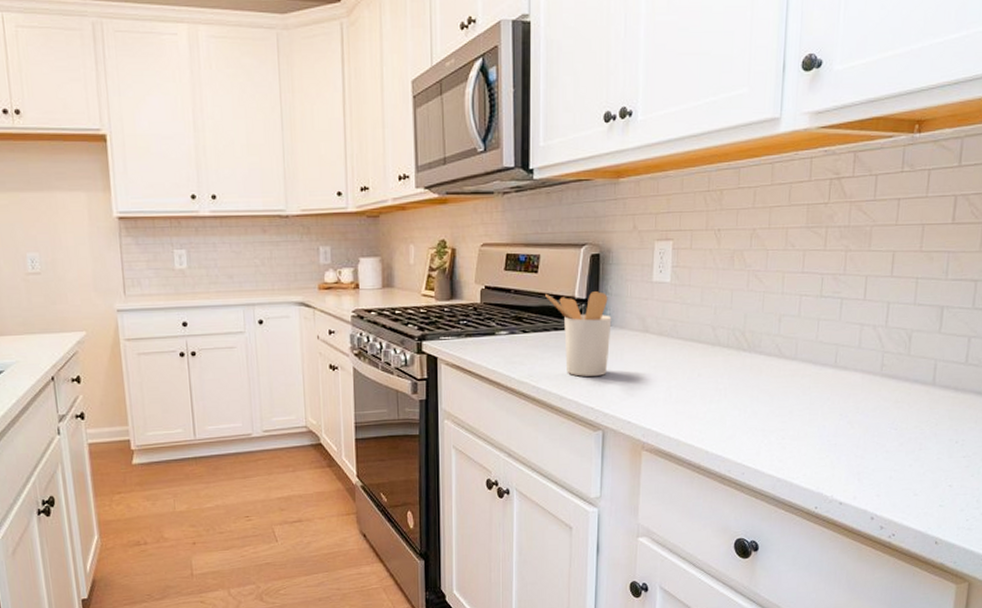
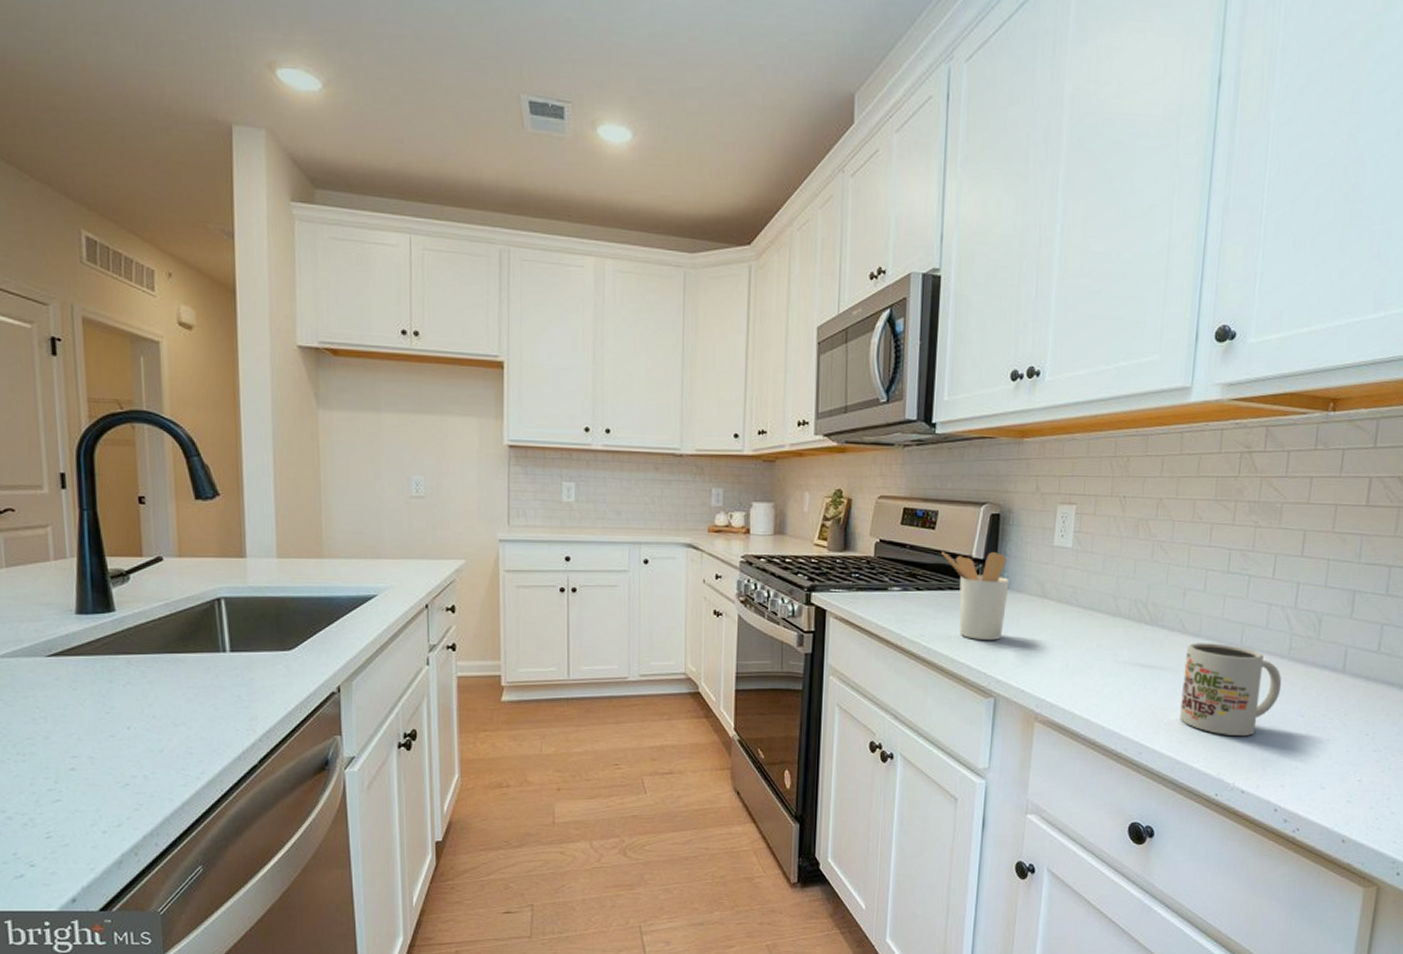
mug: none [779,365,875,452] -> present [1180,643,1282,736]

